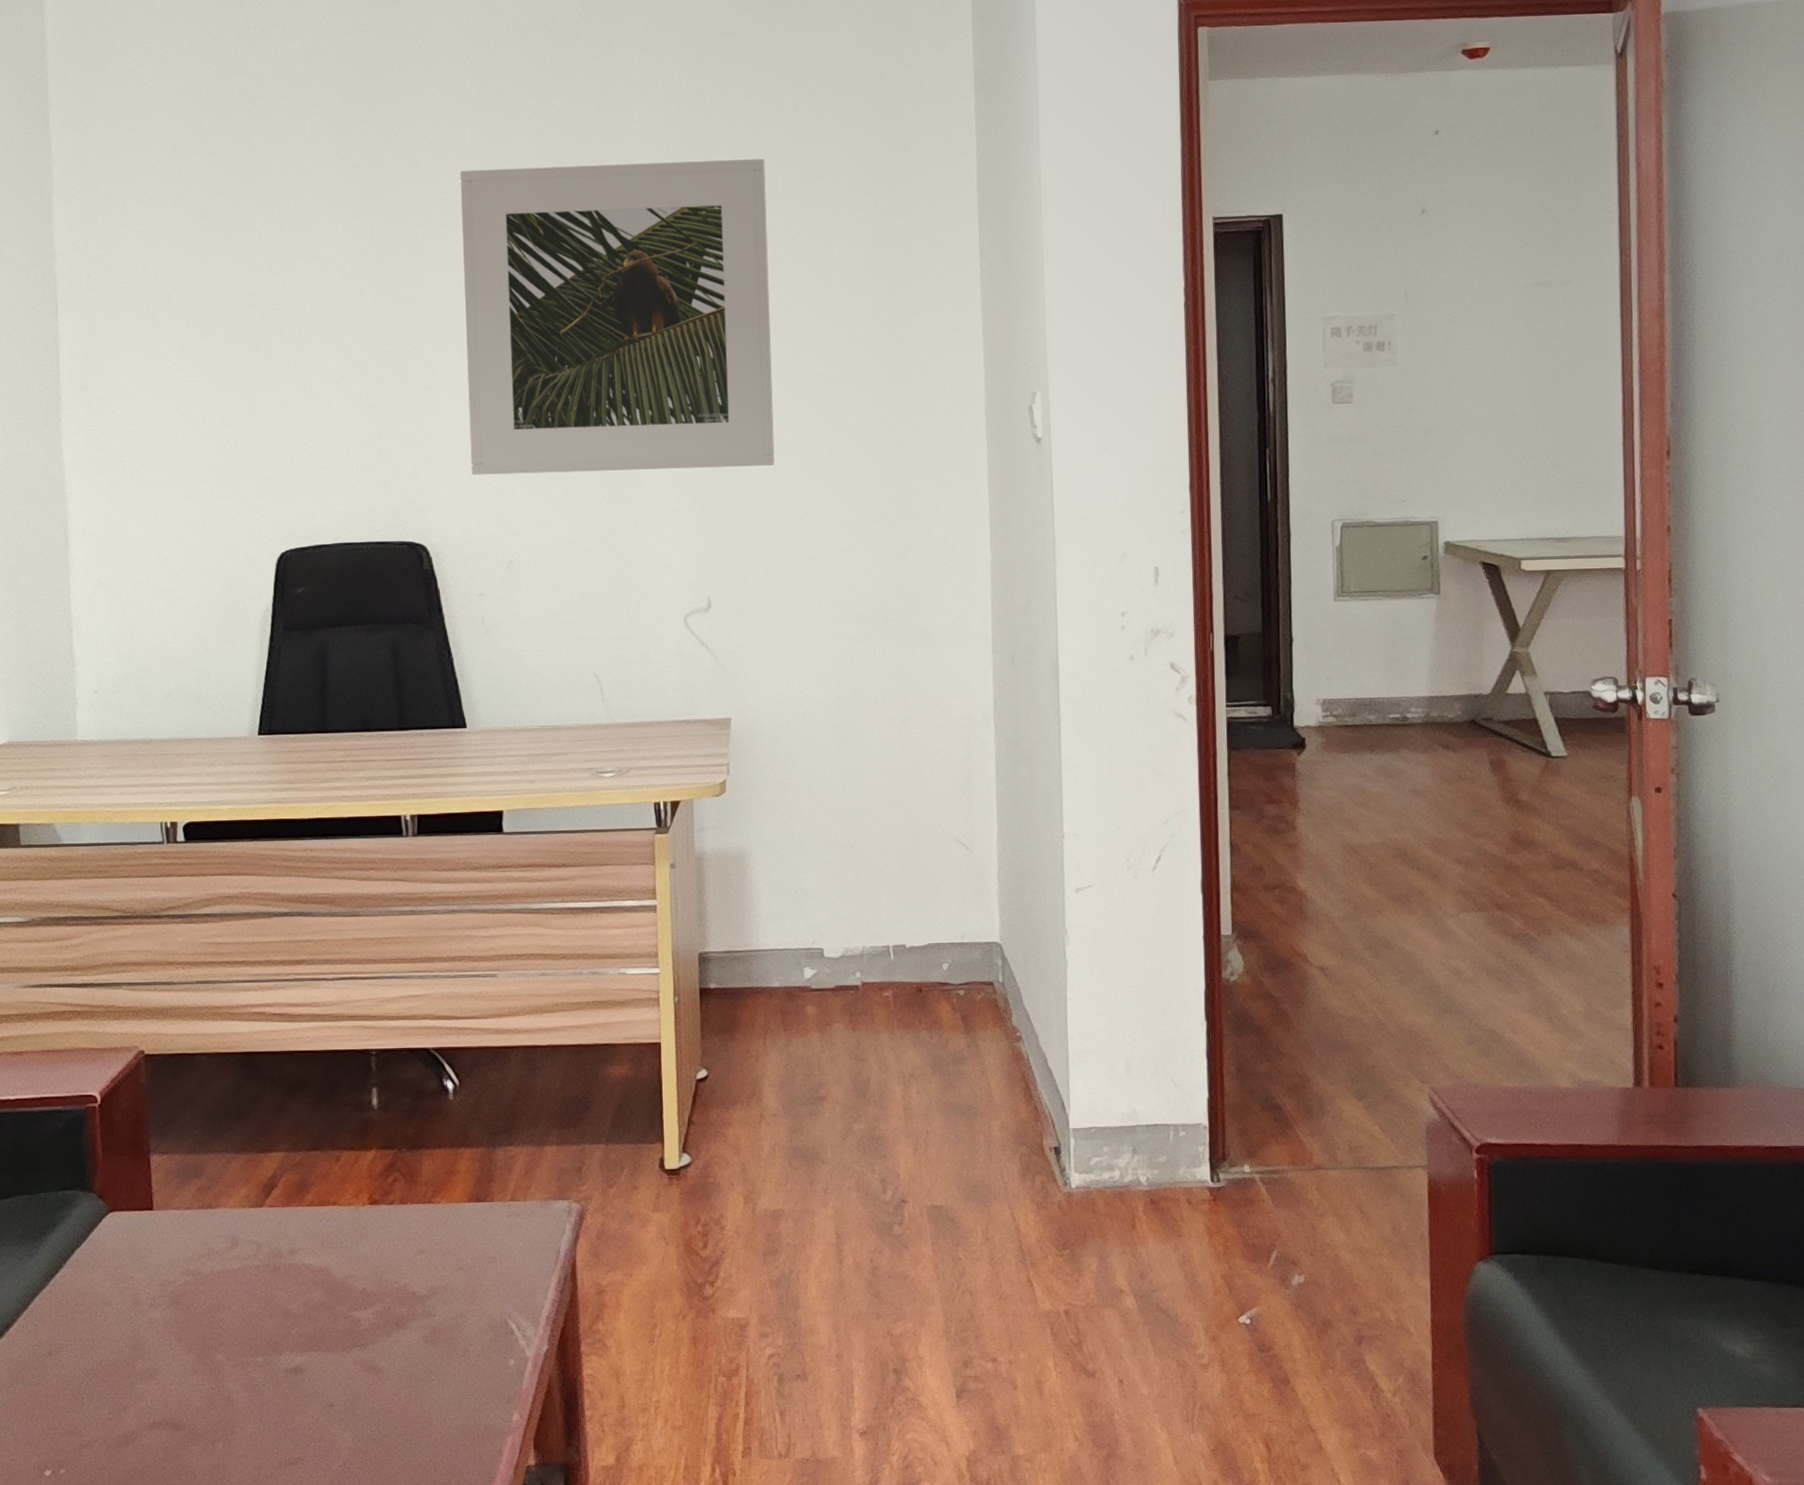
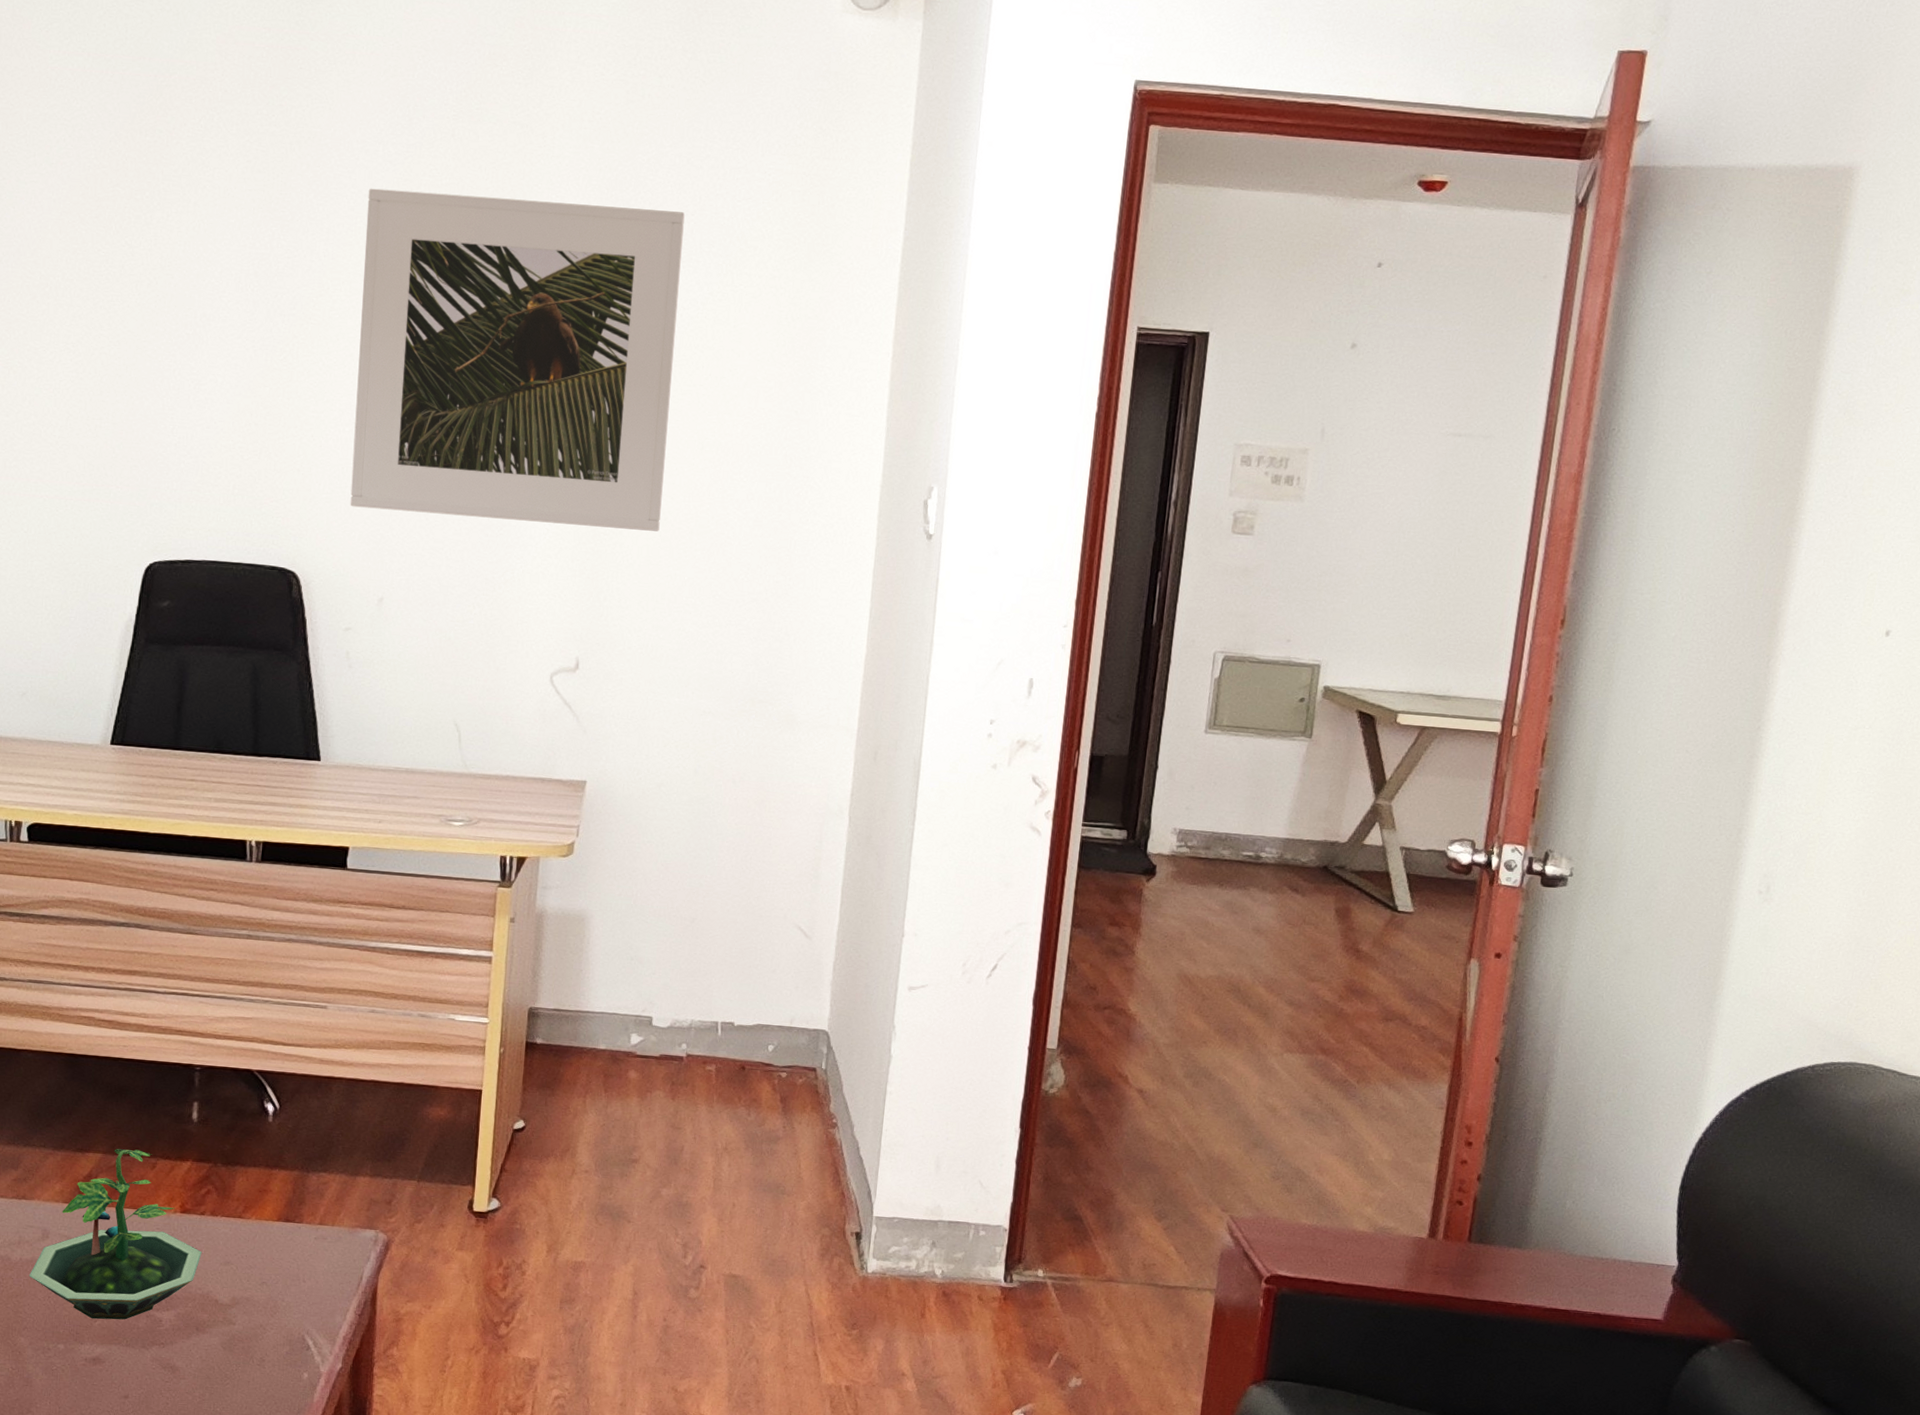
terrarium: none [221,1144,395,1327] -> present [28,1149,202,1320]

